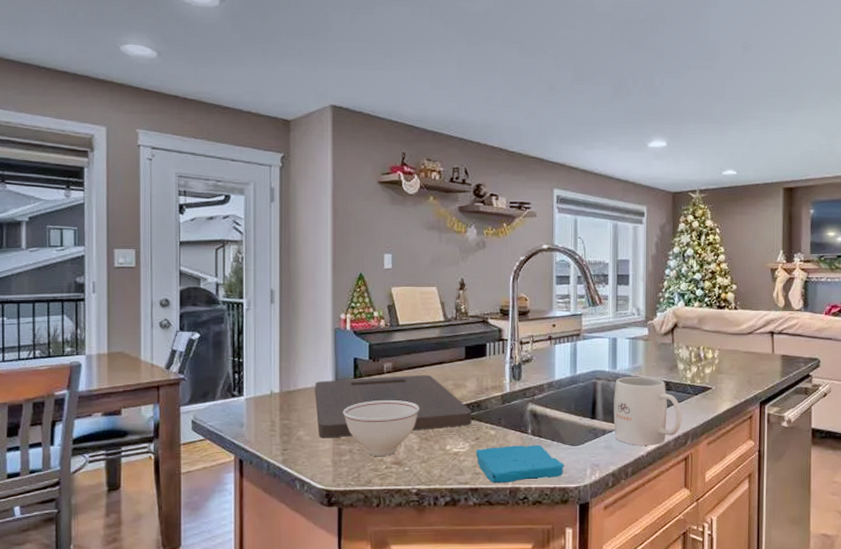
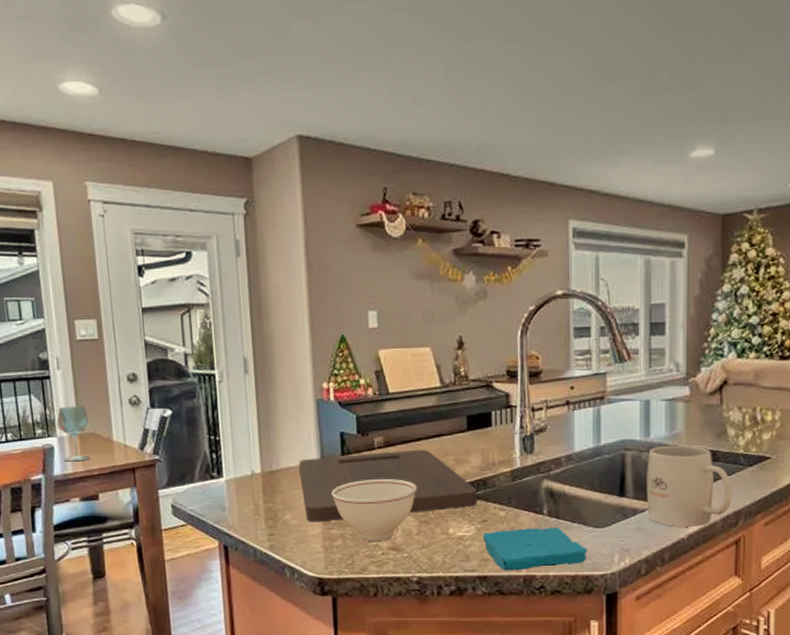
wine glass: none [87,327,121,379] -> present [56,406,91,462]

